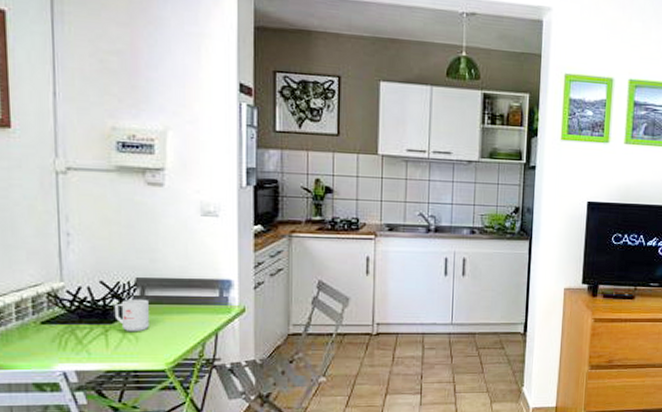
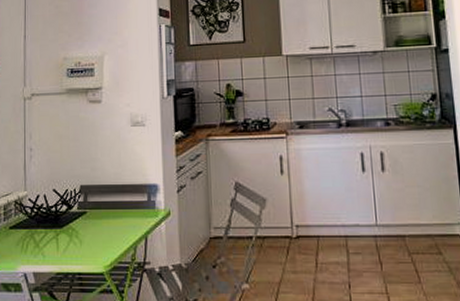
mug: present [114,298,149,332] -> none [63,204,90,236]

